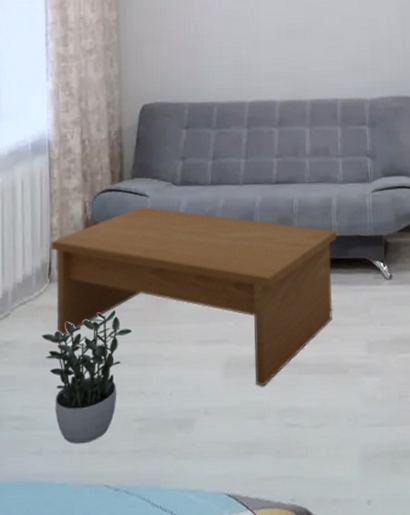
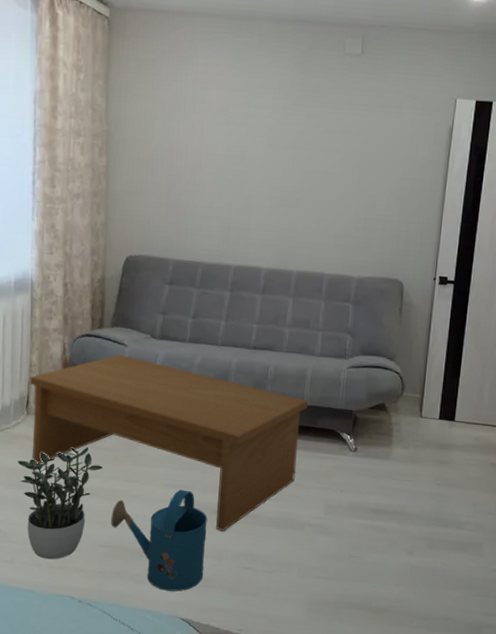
watering can: none [144,344,248,464] -> present [111,489,208,592]

